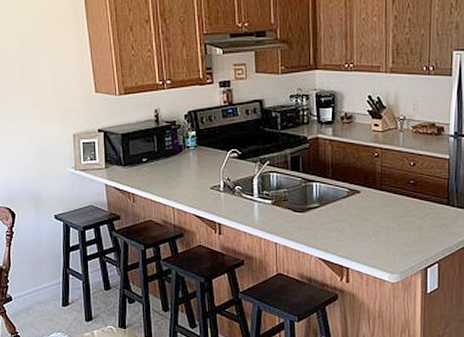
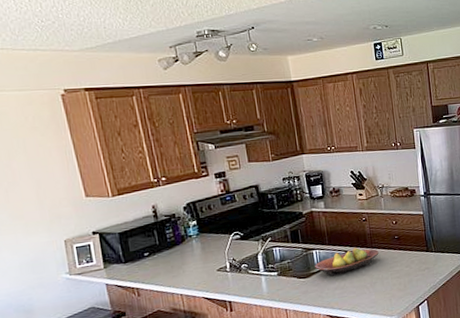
fruit bowl: none [313,187,388,216] -> present [315,248,379,277]

